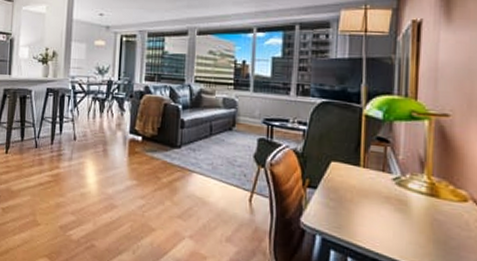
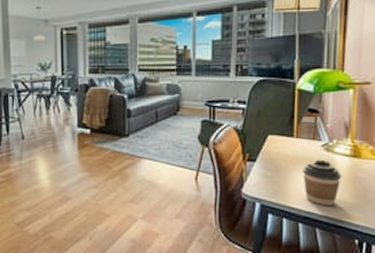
coffee cup: none [369,194,417,250] -> present [302,159,342,206]

